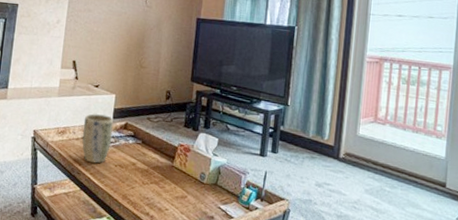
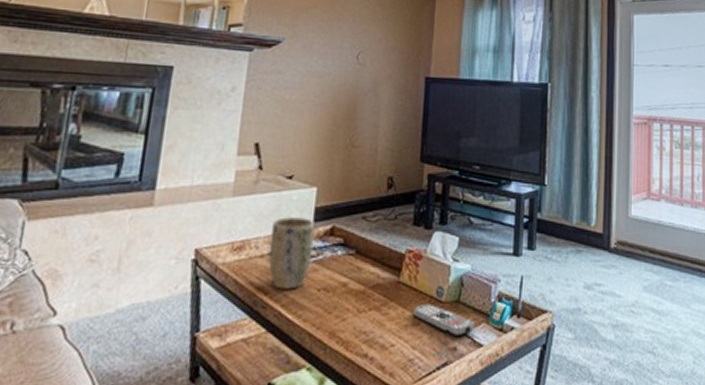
remote control: none [181,183,228,209] -> present [412,303,475,337]

